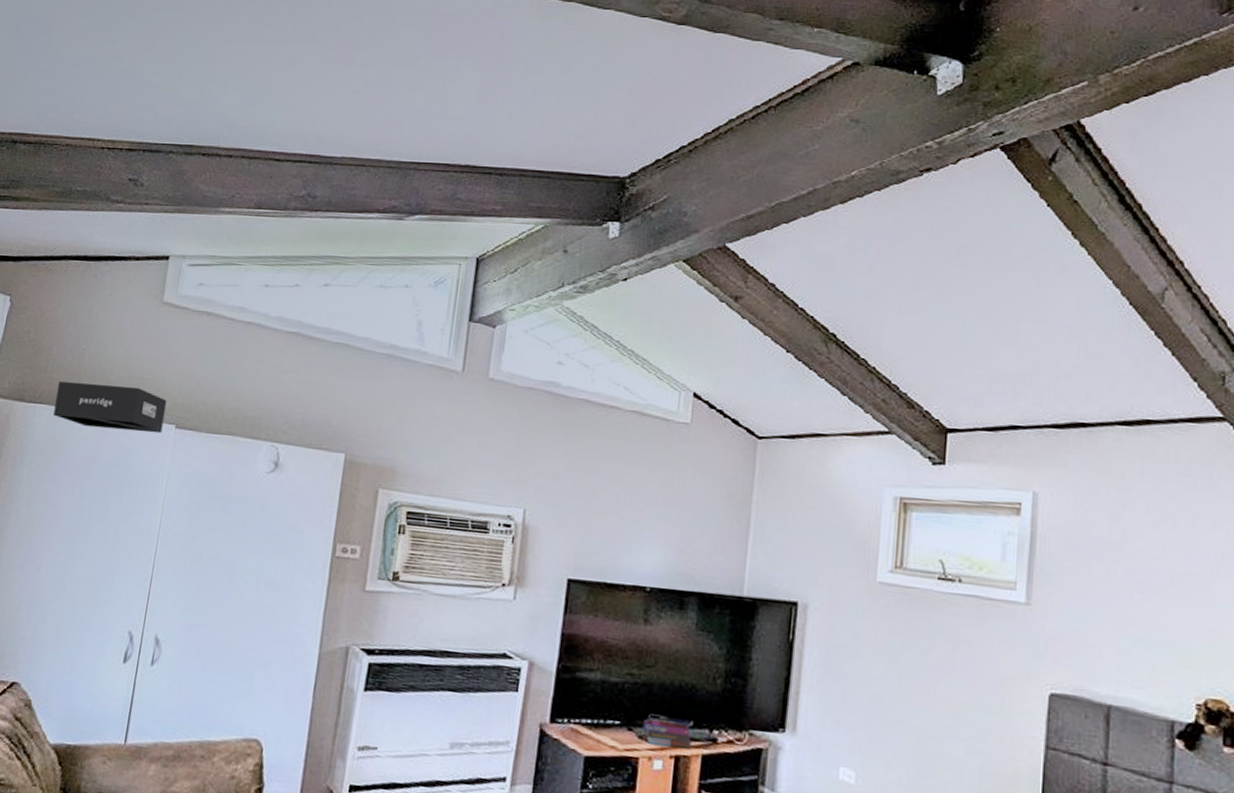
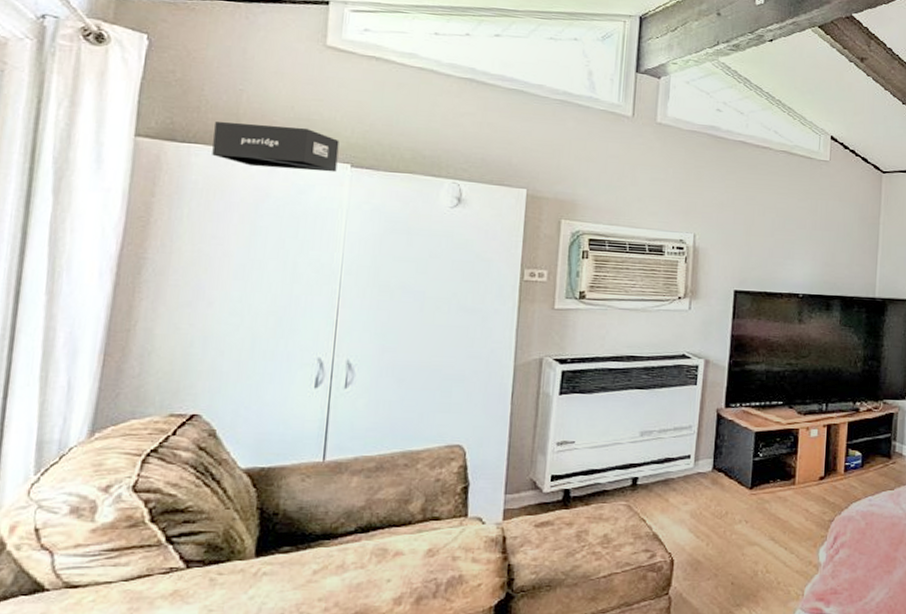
books: present [642,715,693,749] -> none [801,395,840,418]

